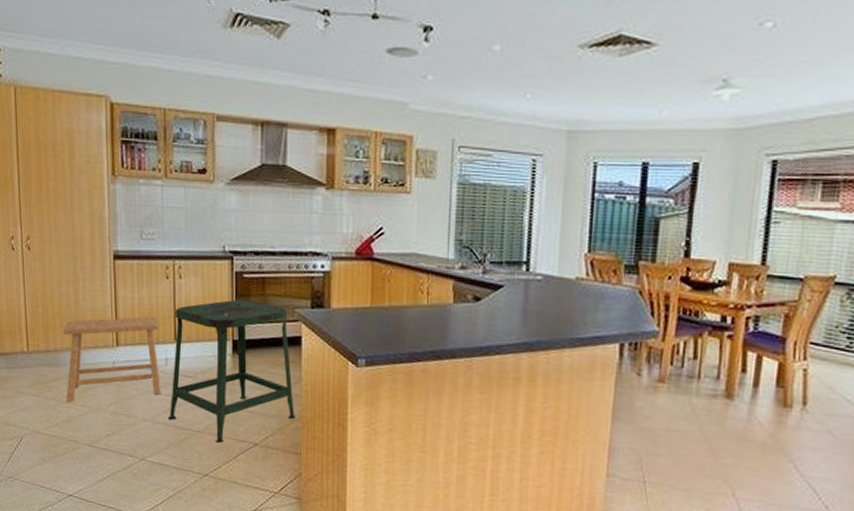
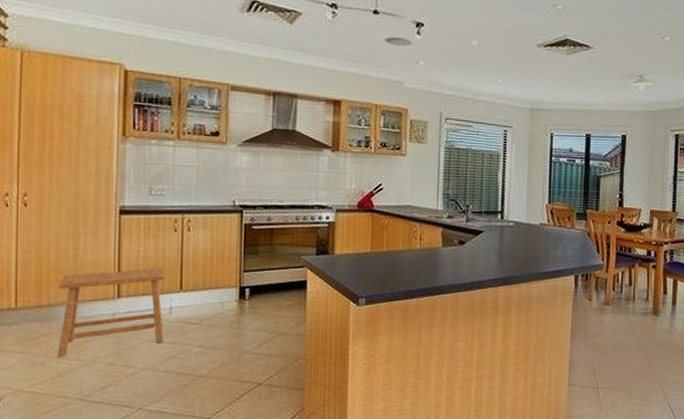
stool: present [167,299,296,443] -> none [169,249,300,386]

